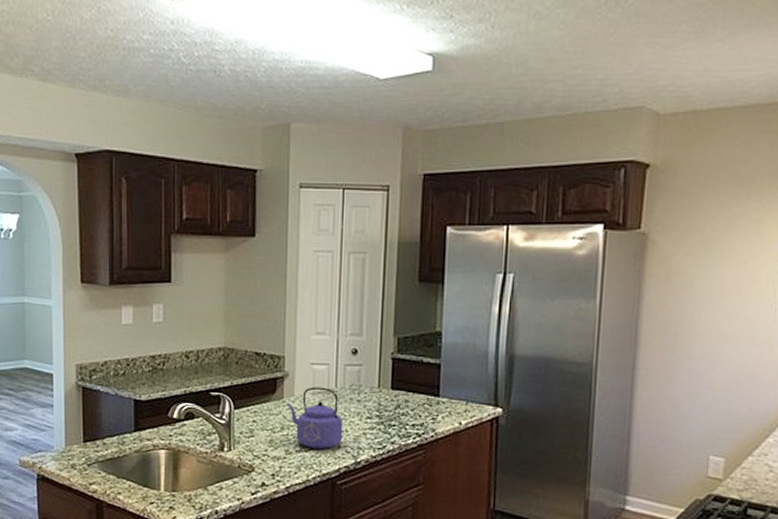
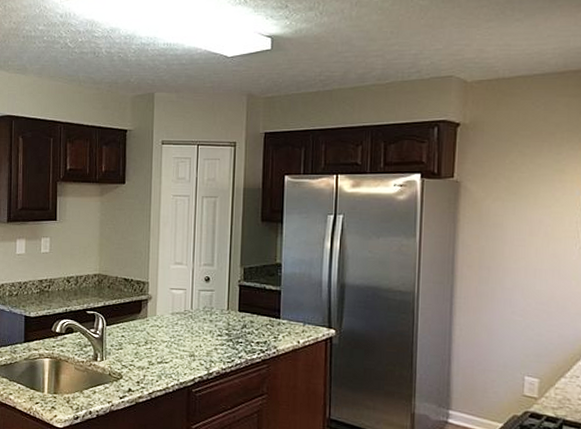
kettle: present [286,386,343,450] -> none [149,308,198,362]

